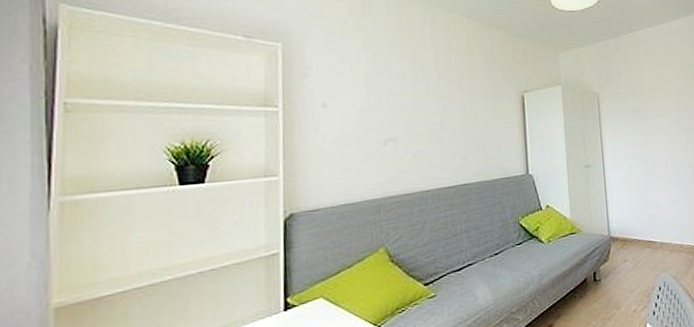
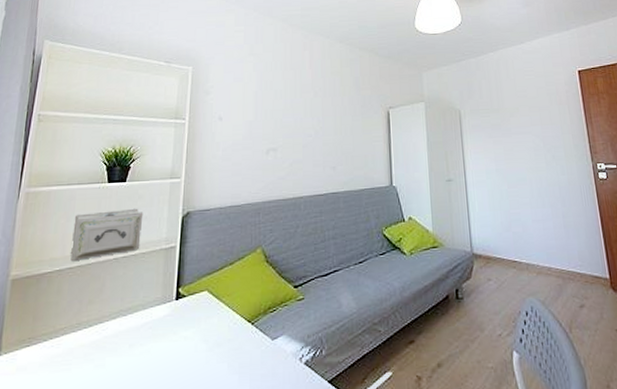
decorative box: none [135,213,233,281] -> present [70,208,144,262]

